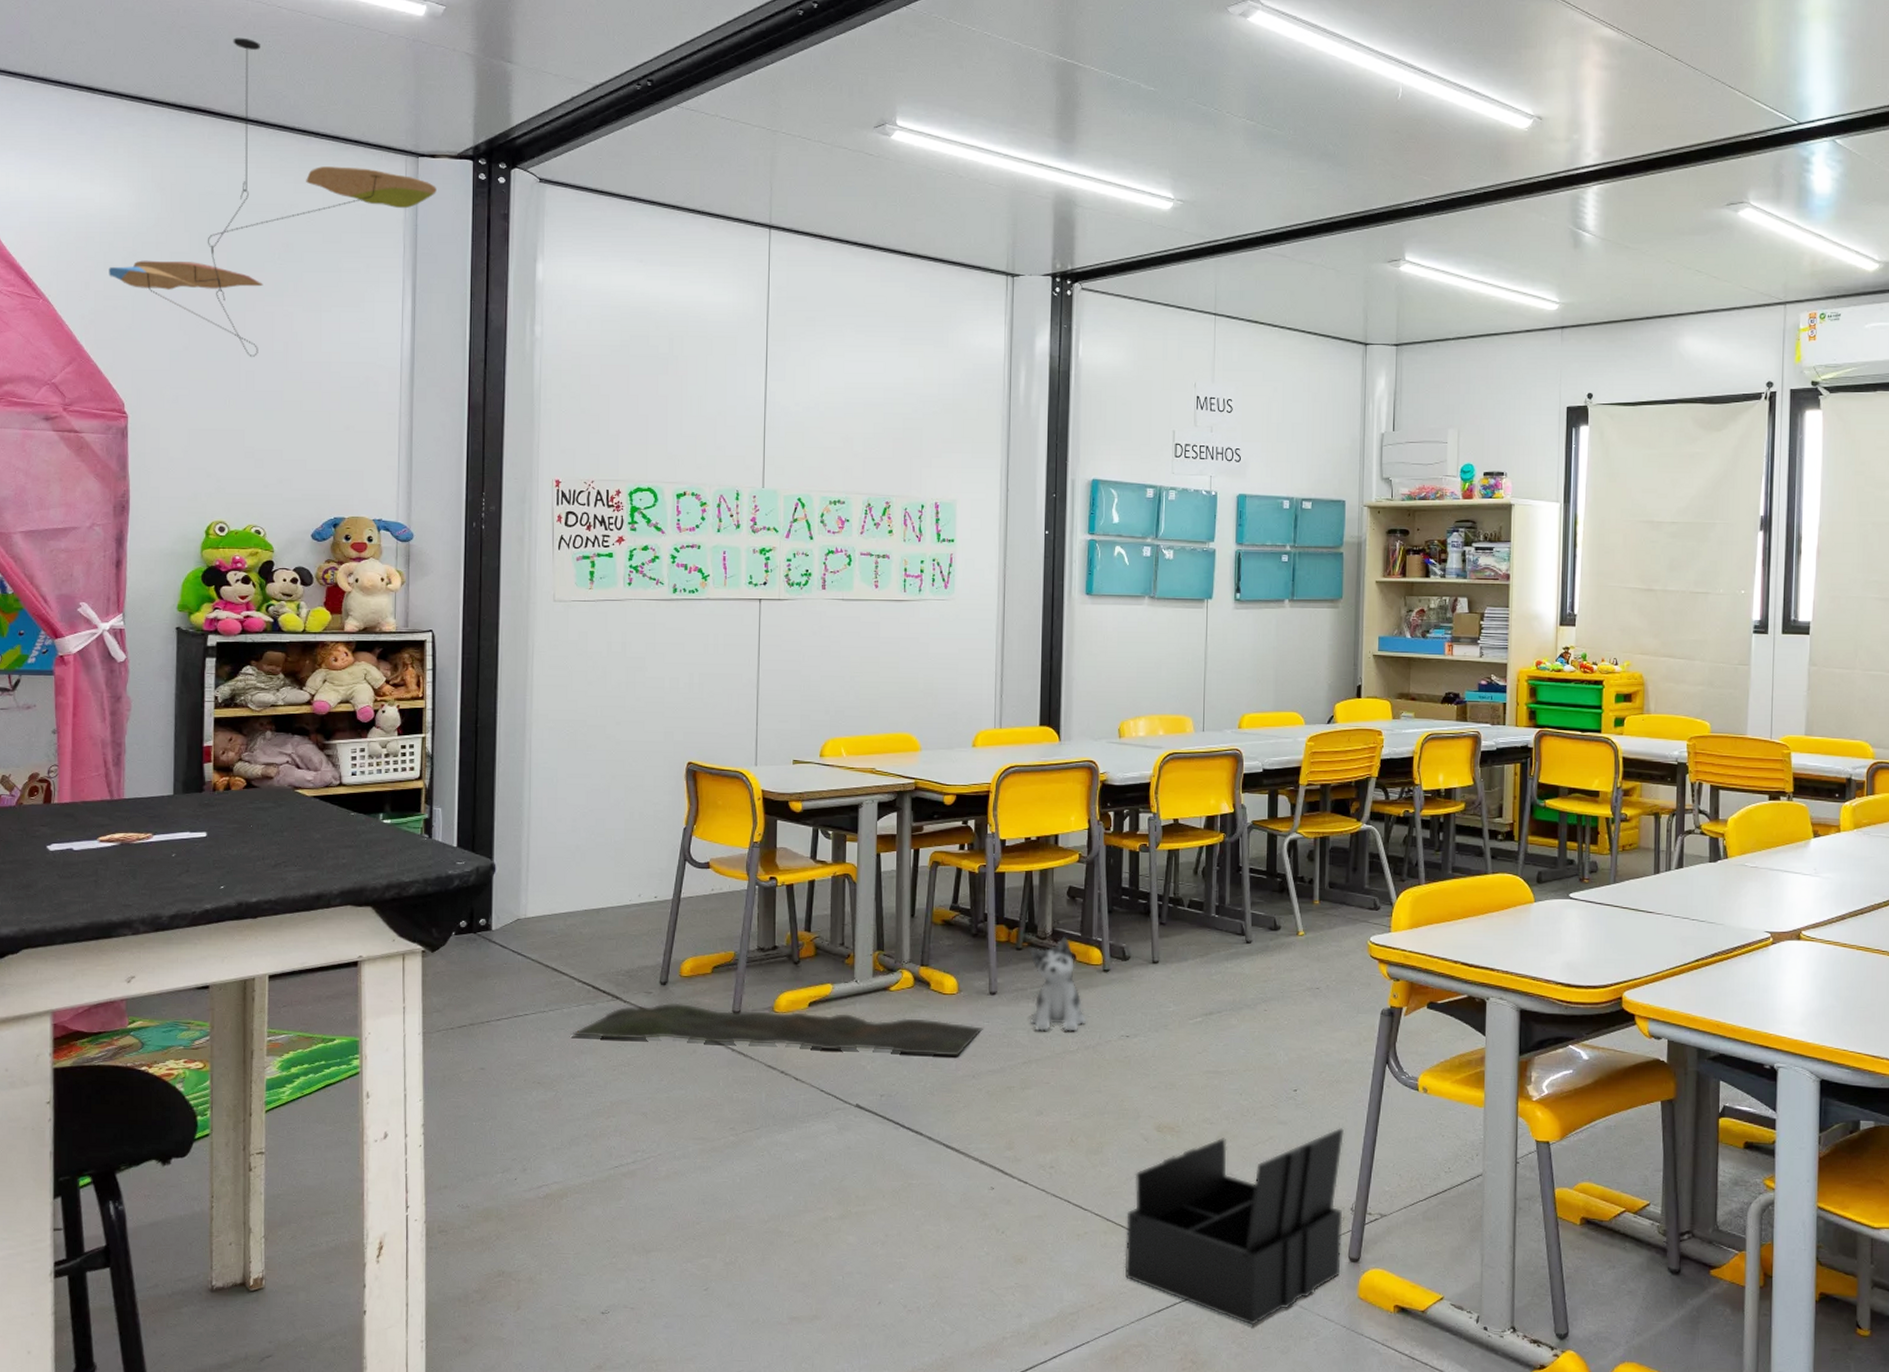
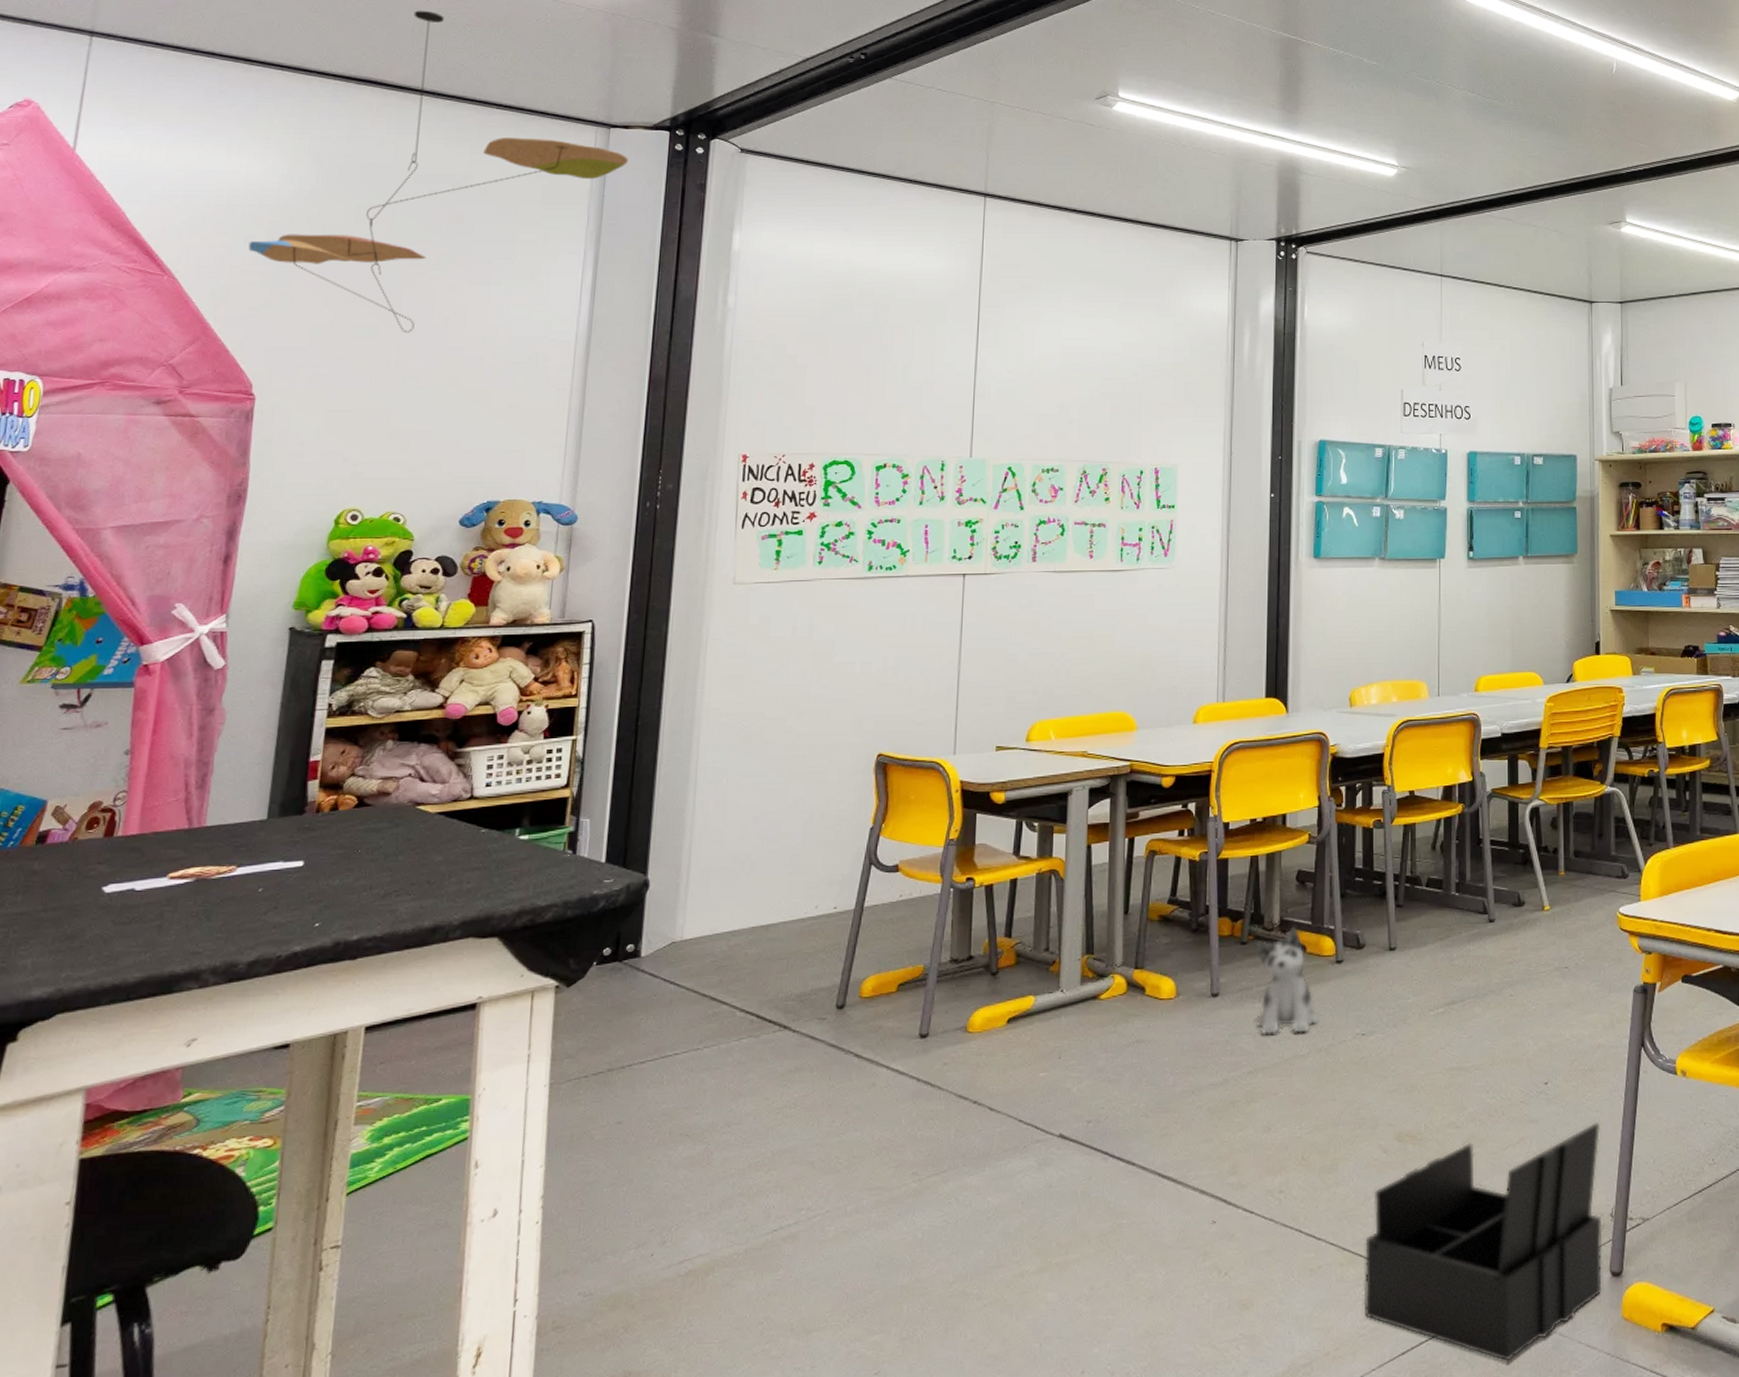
rug: present [570,1003,983,1056] -> none [728,1028,1204,1076]

